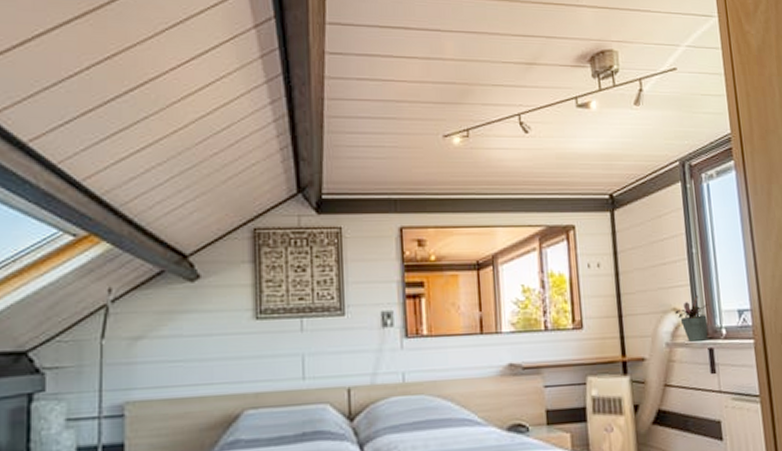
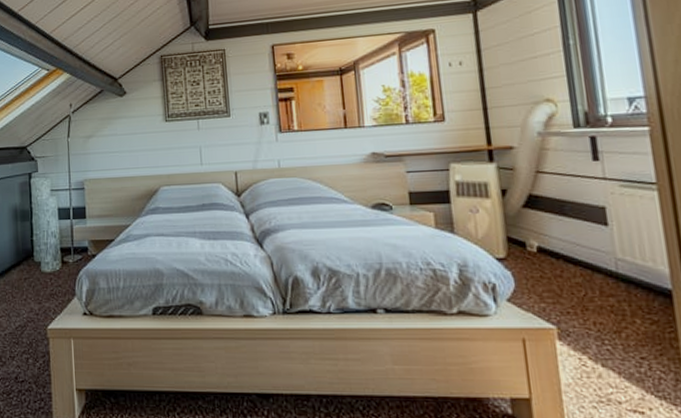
potted plant: present [675,296,710,343] -> none [548,86,591,131]

